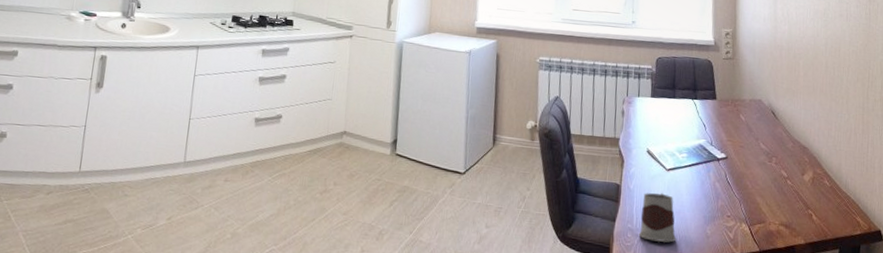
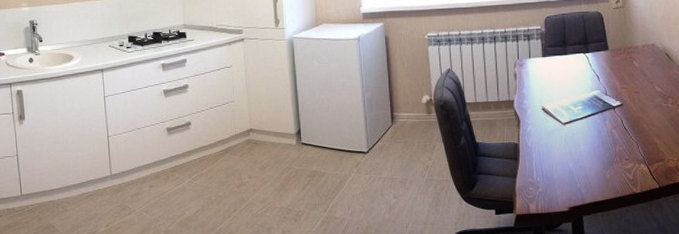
mug: present [638,193,677,243] -> none [539,146,577,191]

